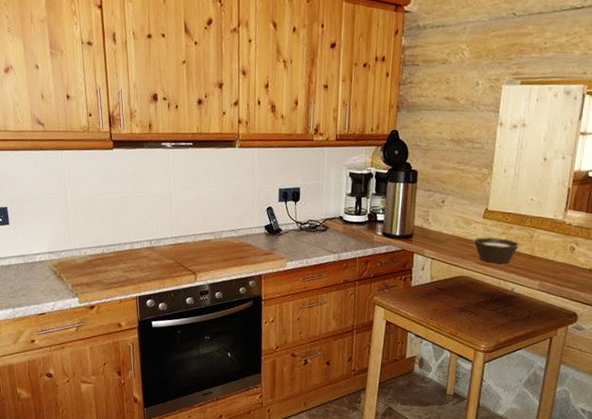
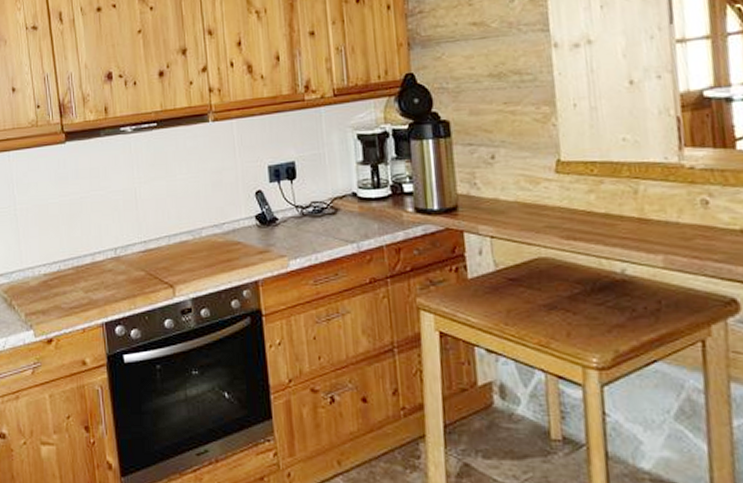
bowl: present [473,237,520,264] -> none [548,198,620,235]

